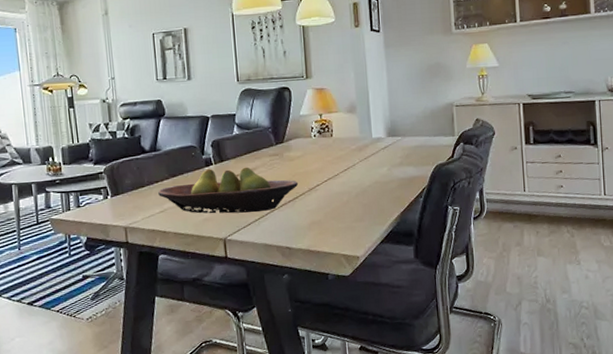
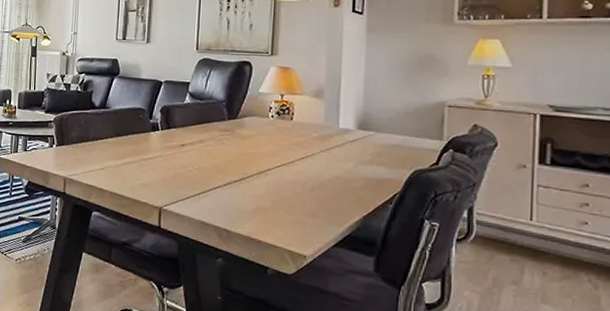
fruit bowl: present [158,167,299,214] -> none [101,133,248,187]

